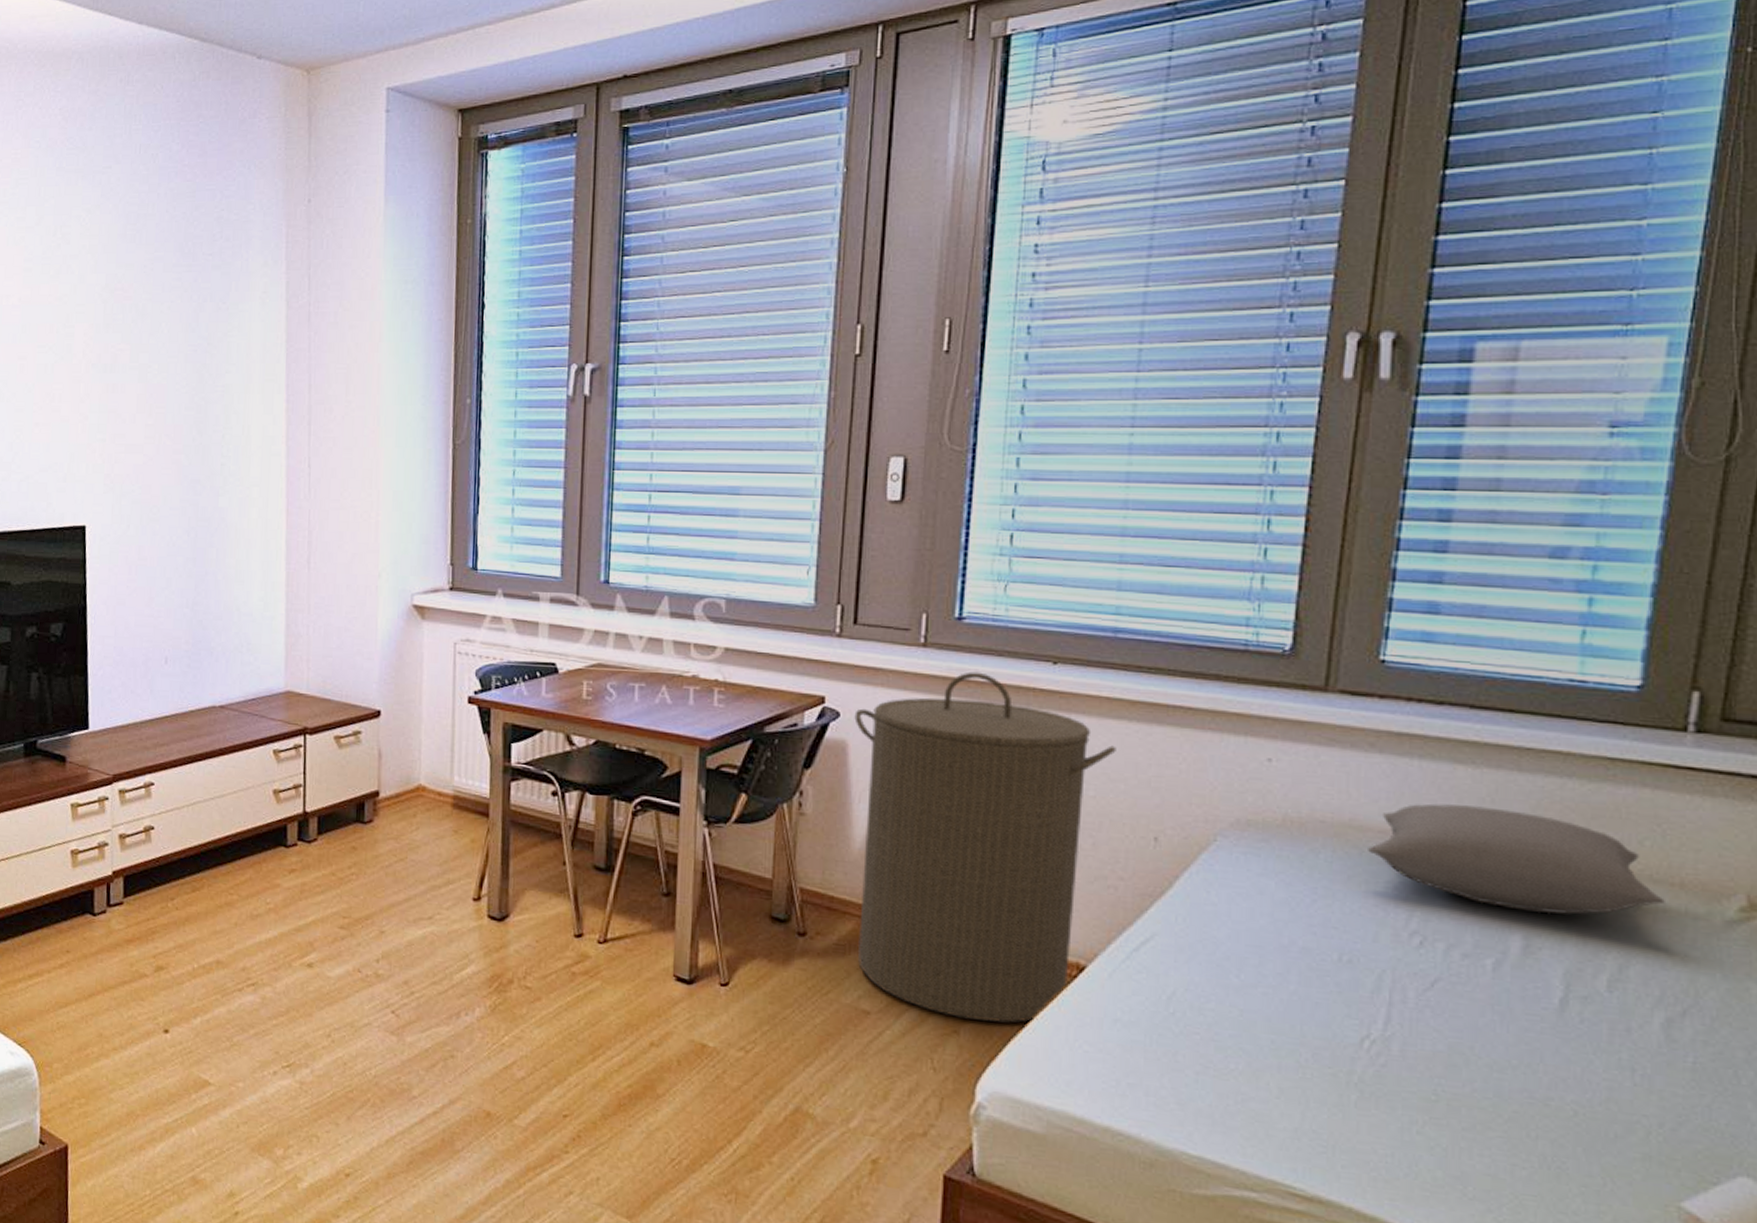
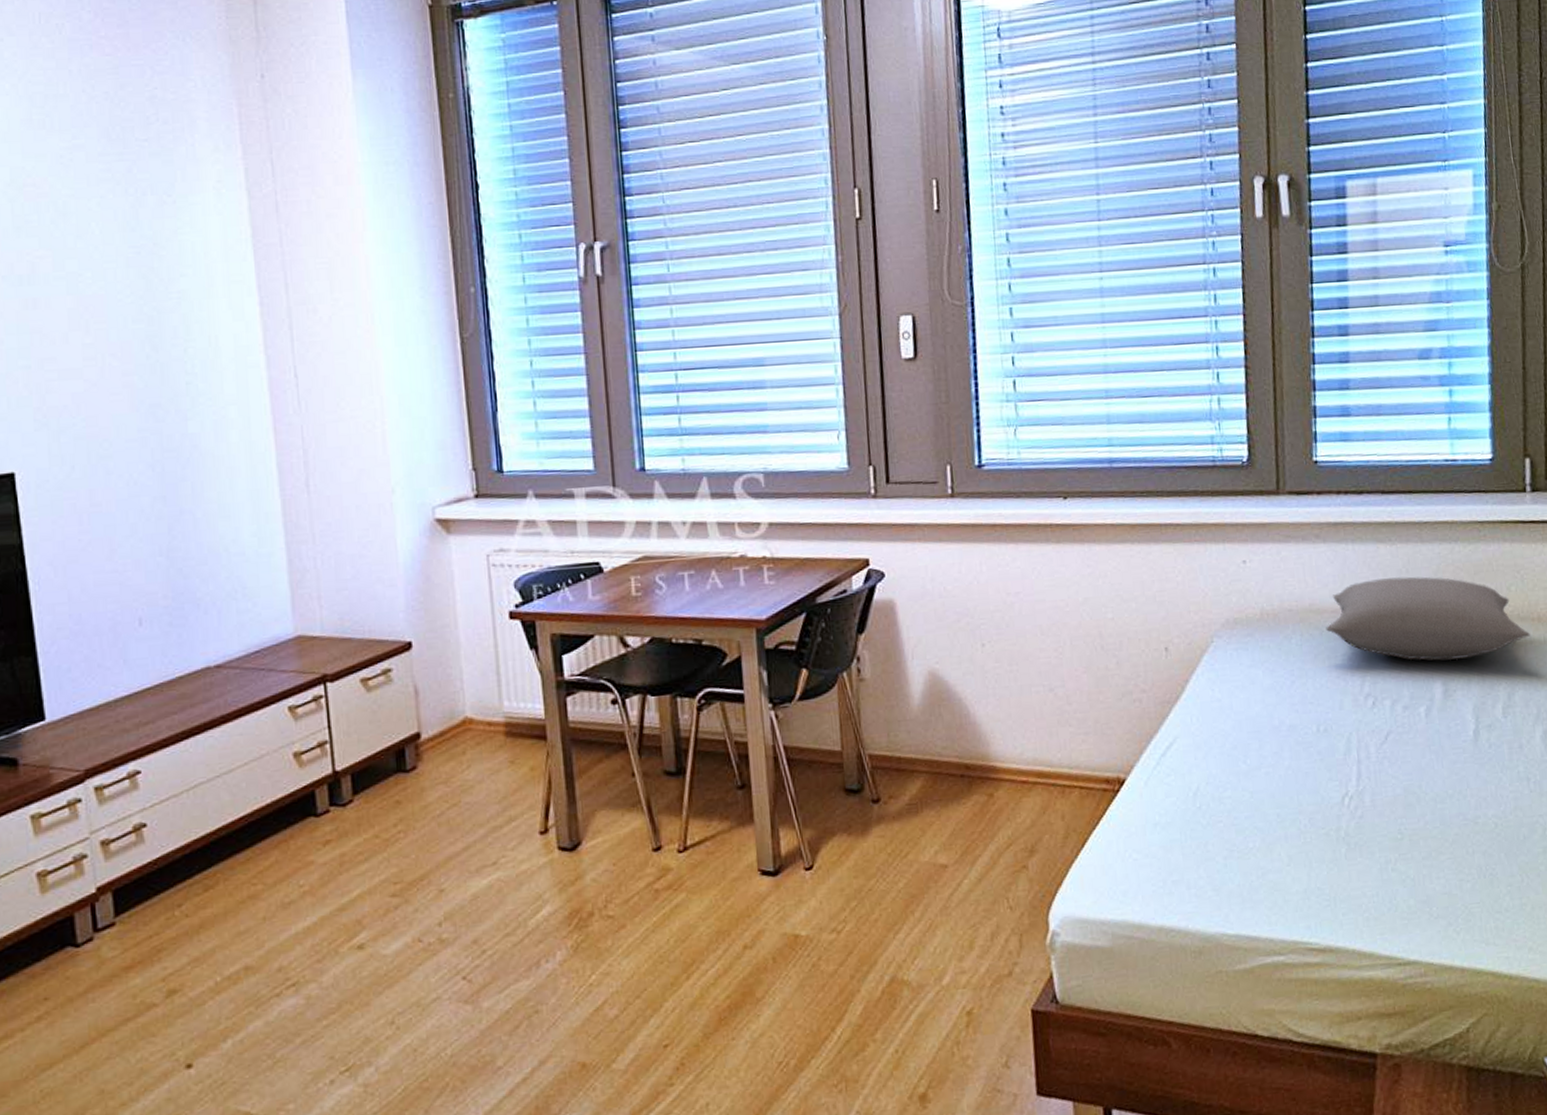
laundry hamper: present [854,671,1116,1023] -> none [898,515,1125,853]

